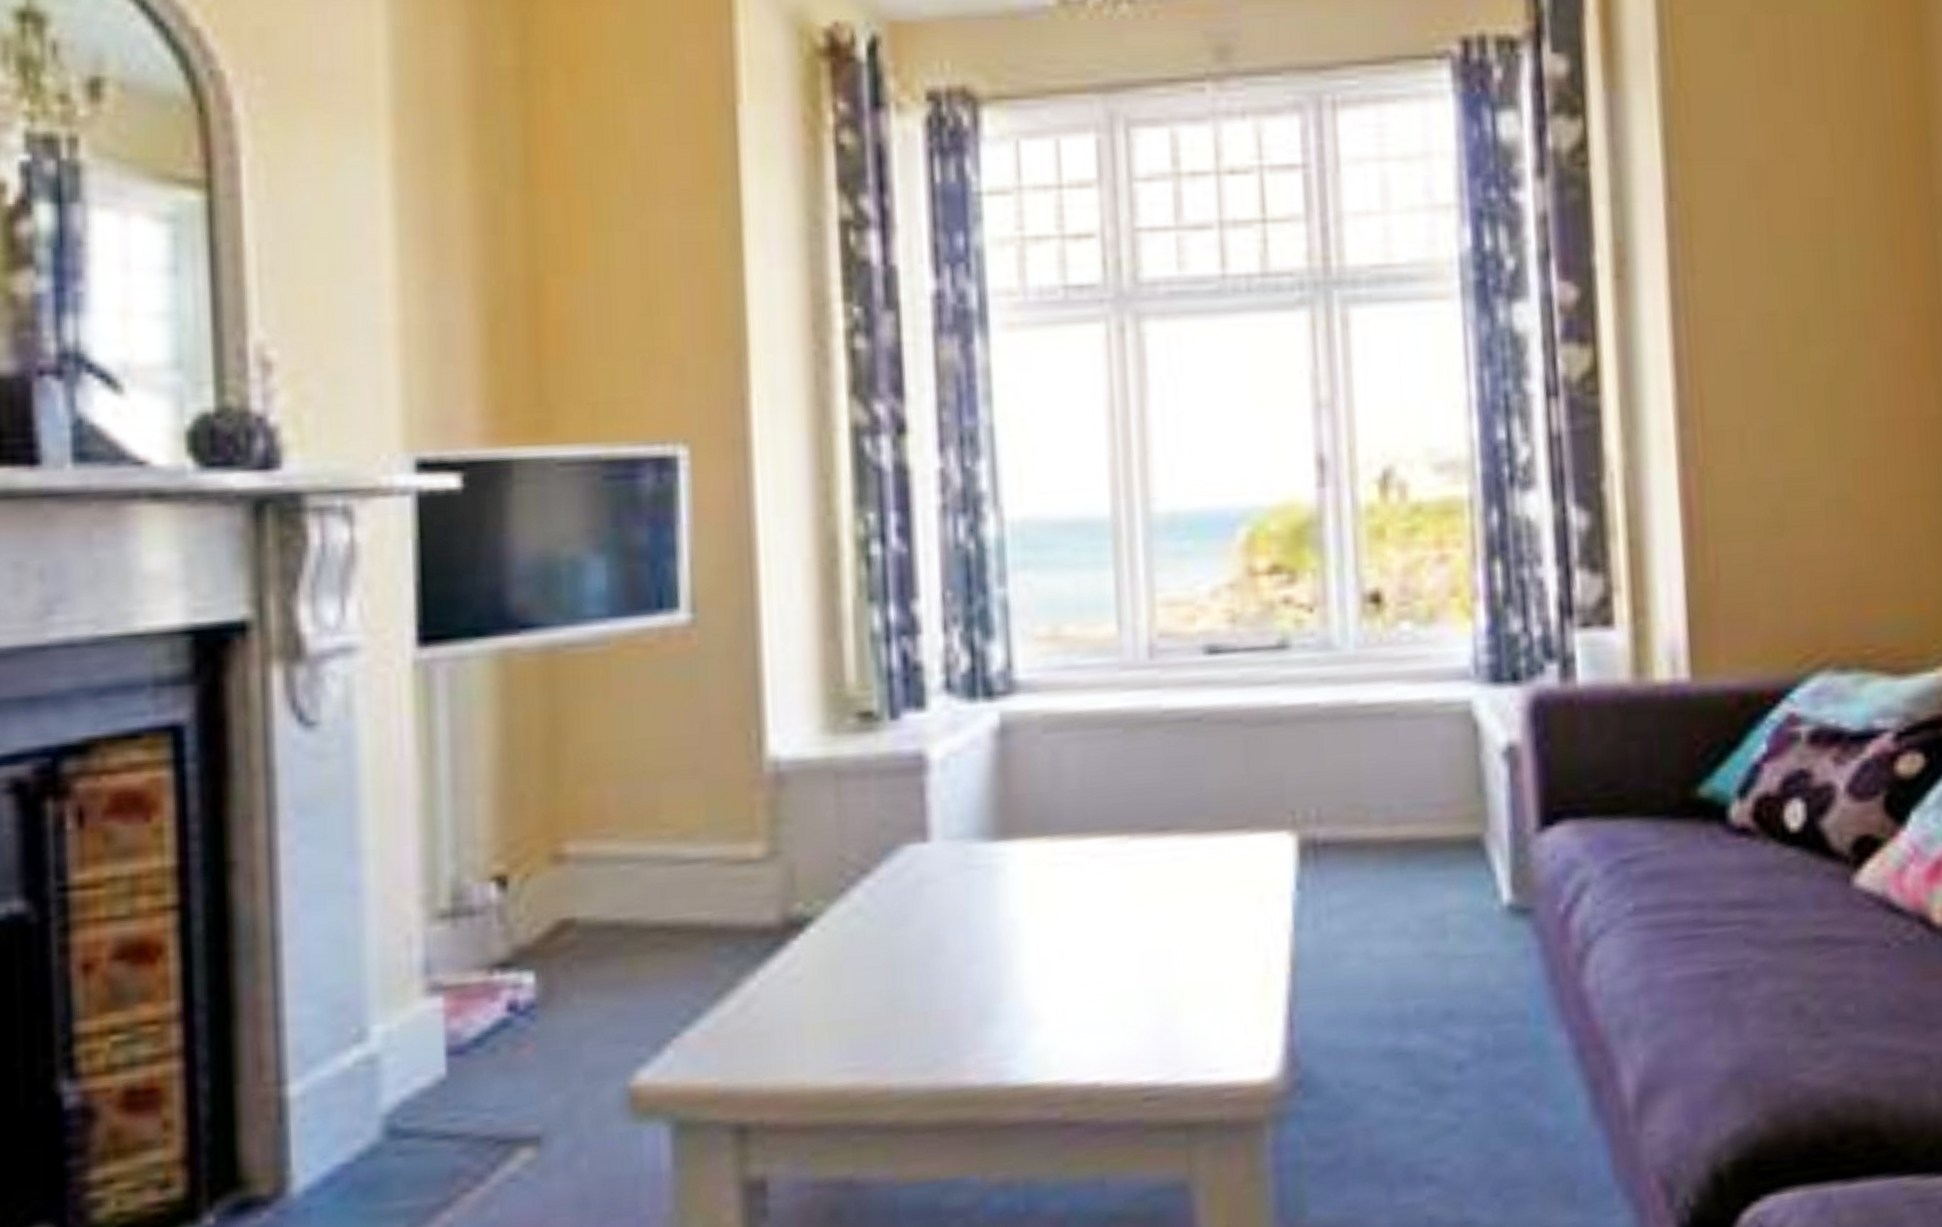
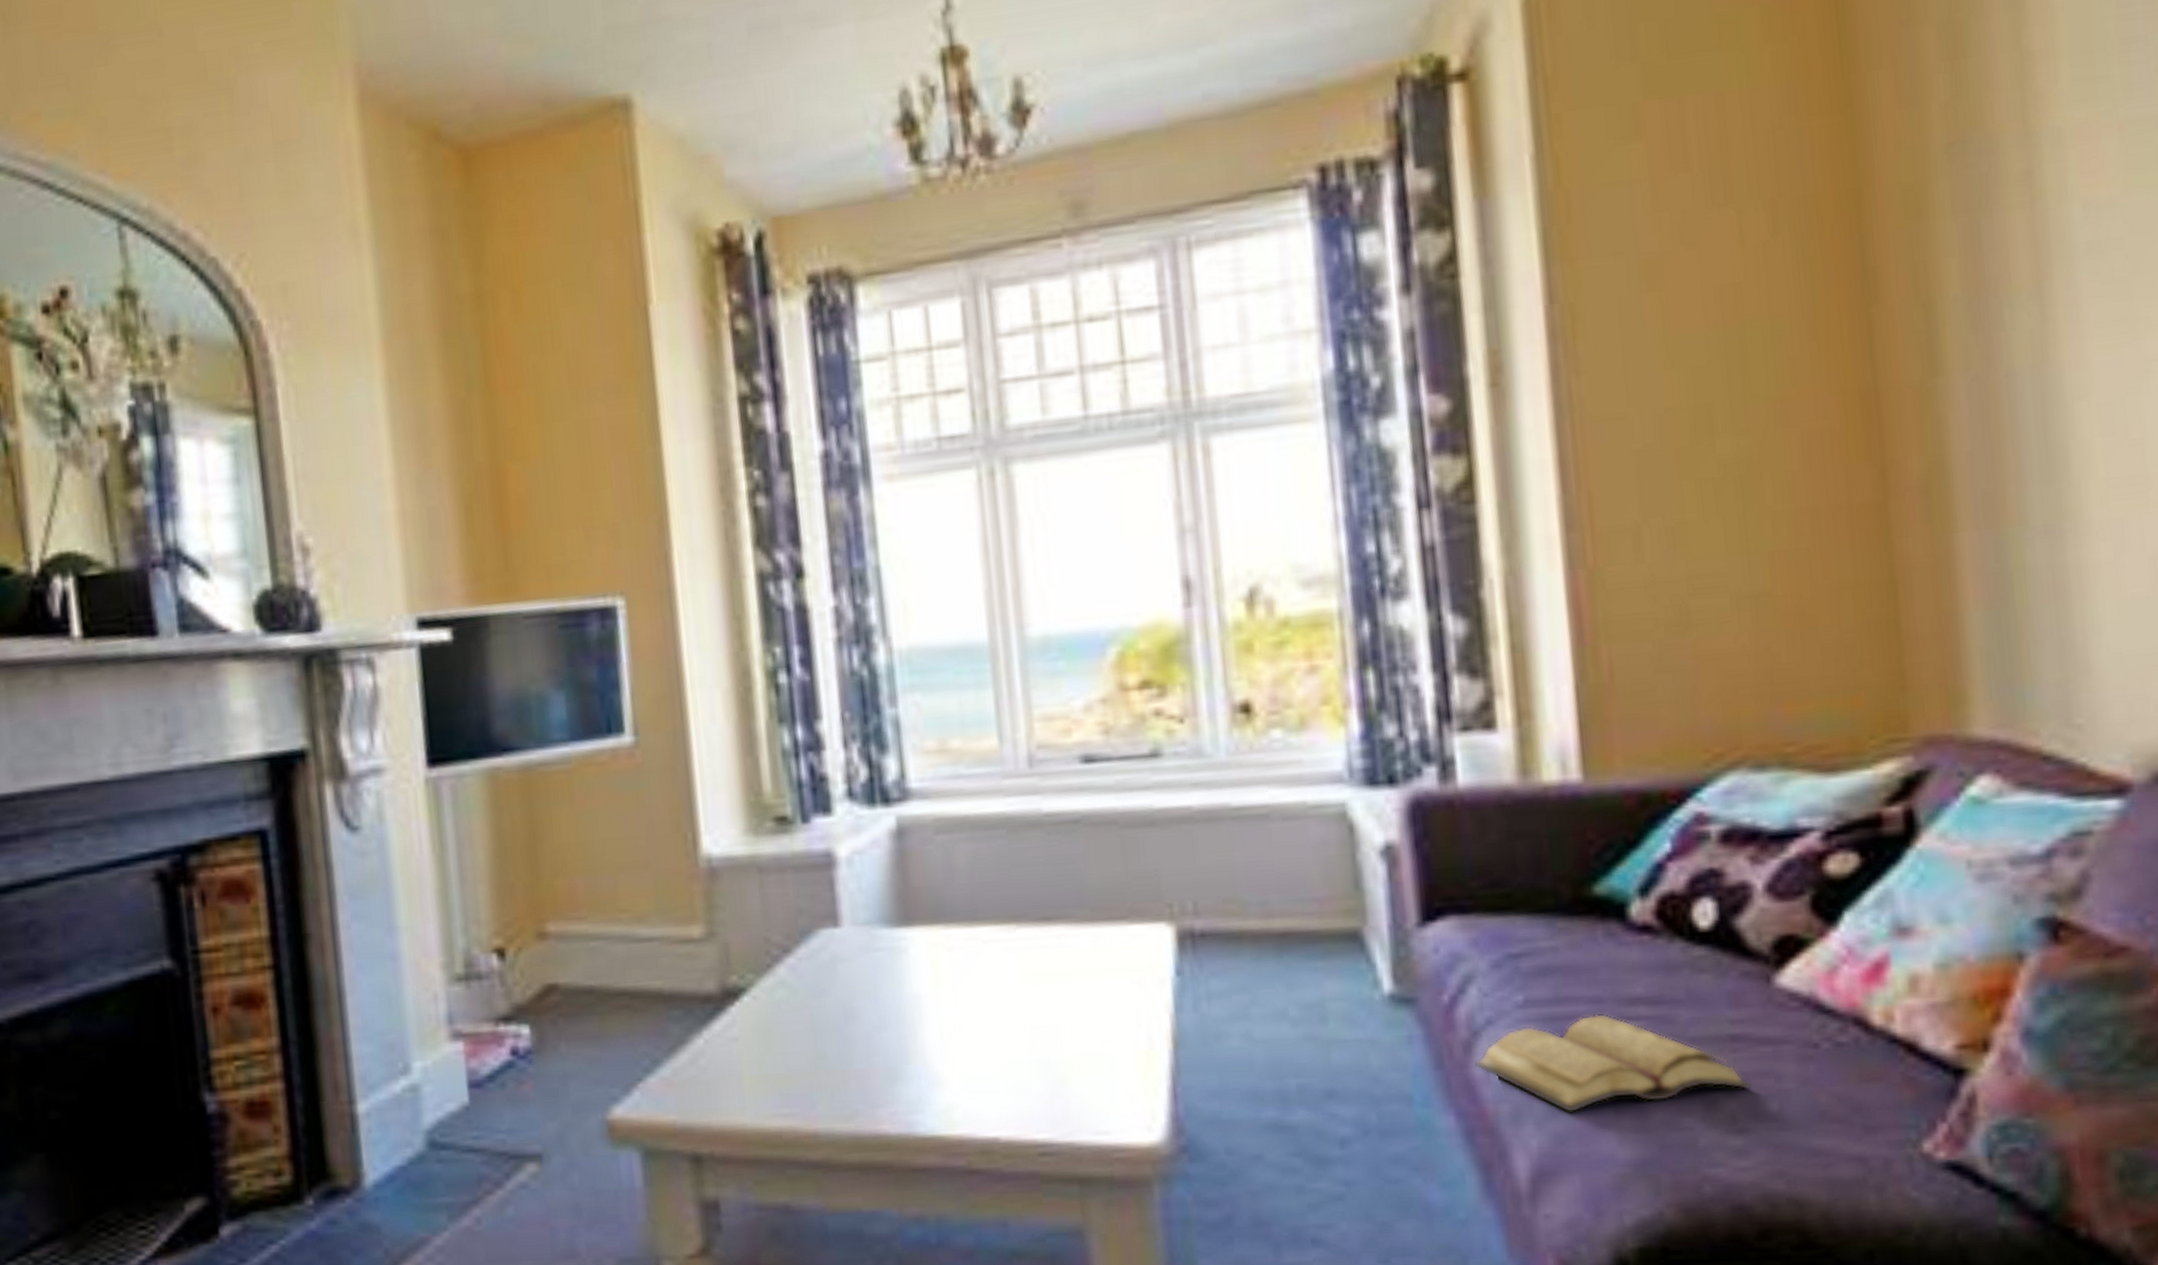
diary: none [1586,918,1834,1025] -> present [1474,1013,1753,1114]

